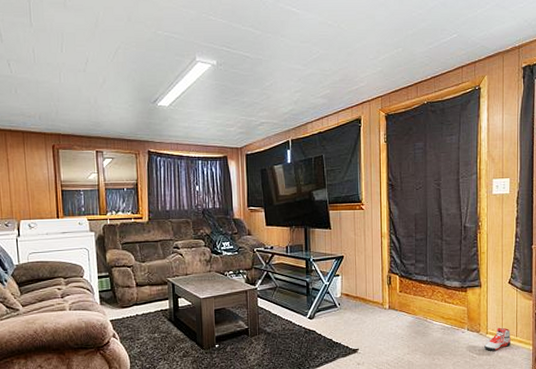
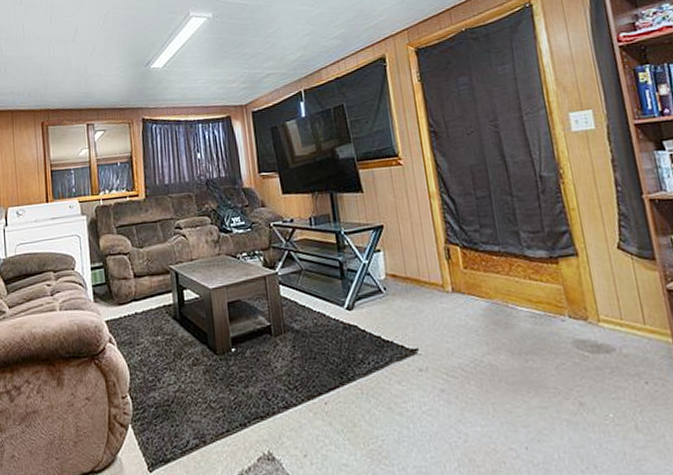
sneaker: present [484,327,511,351] -> none [598,311,638,346]

